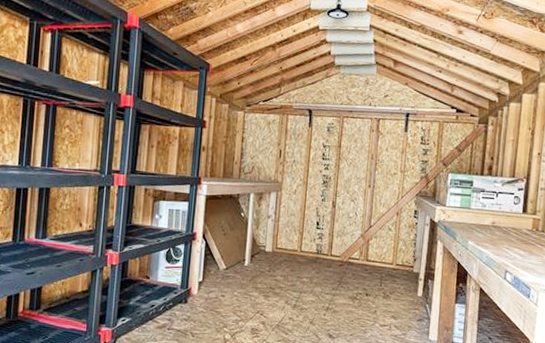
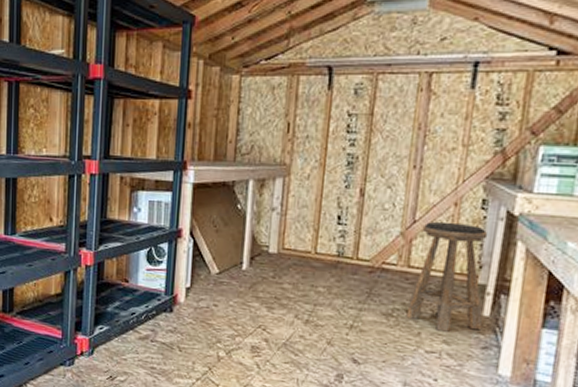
stool: none [366,226,419,309] -> present [406,221,488,332]

